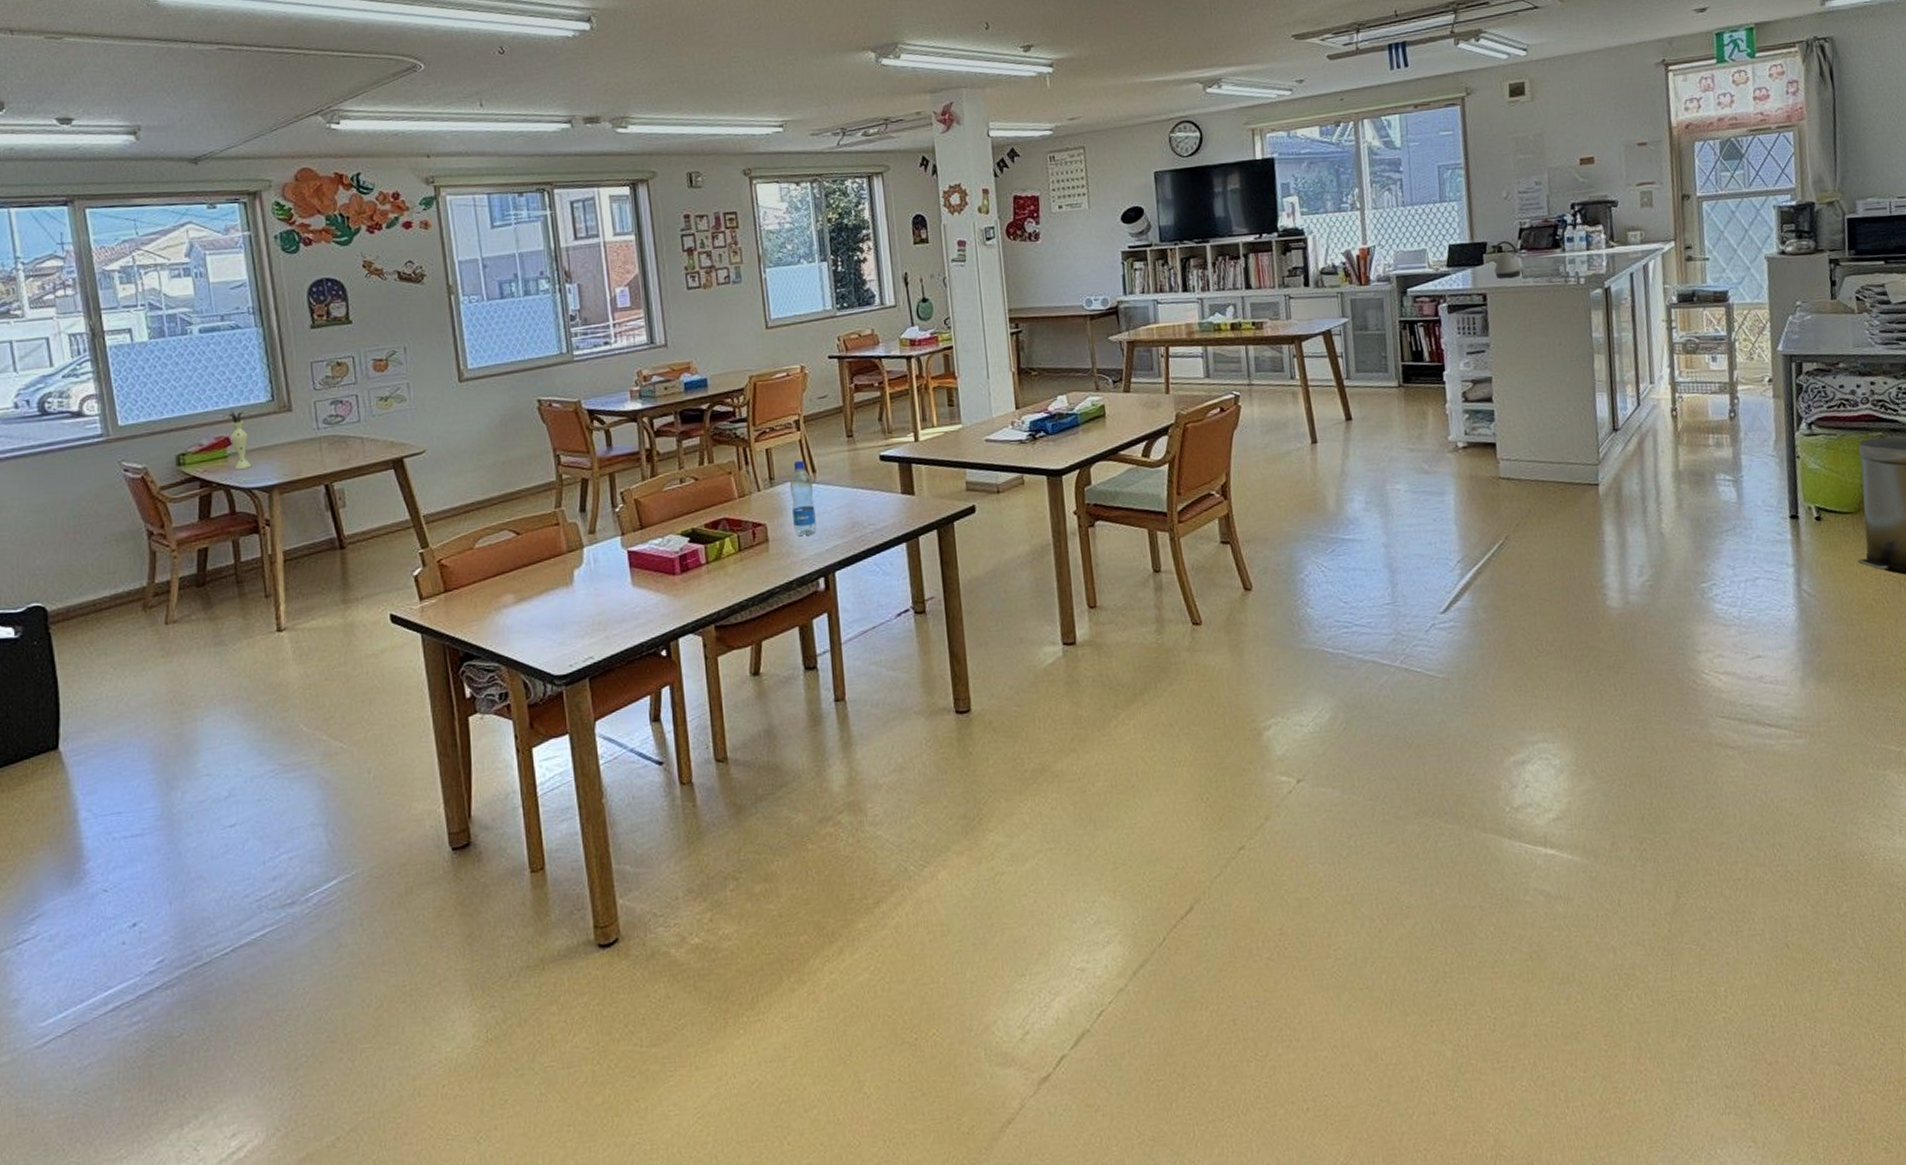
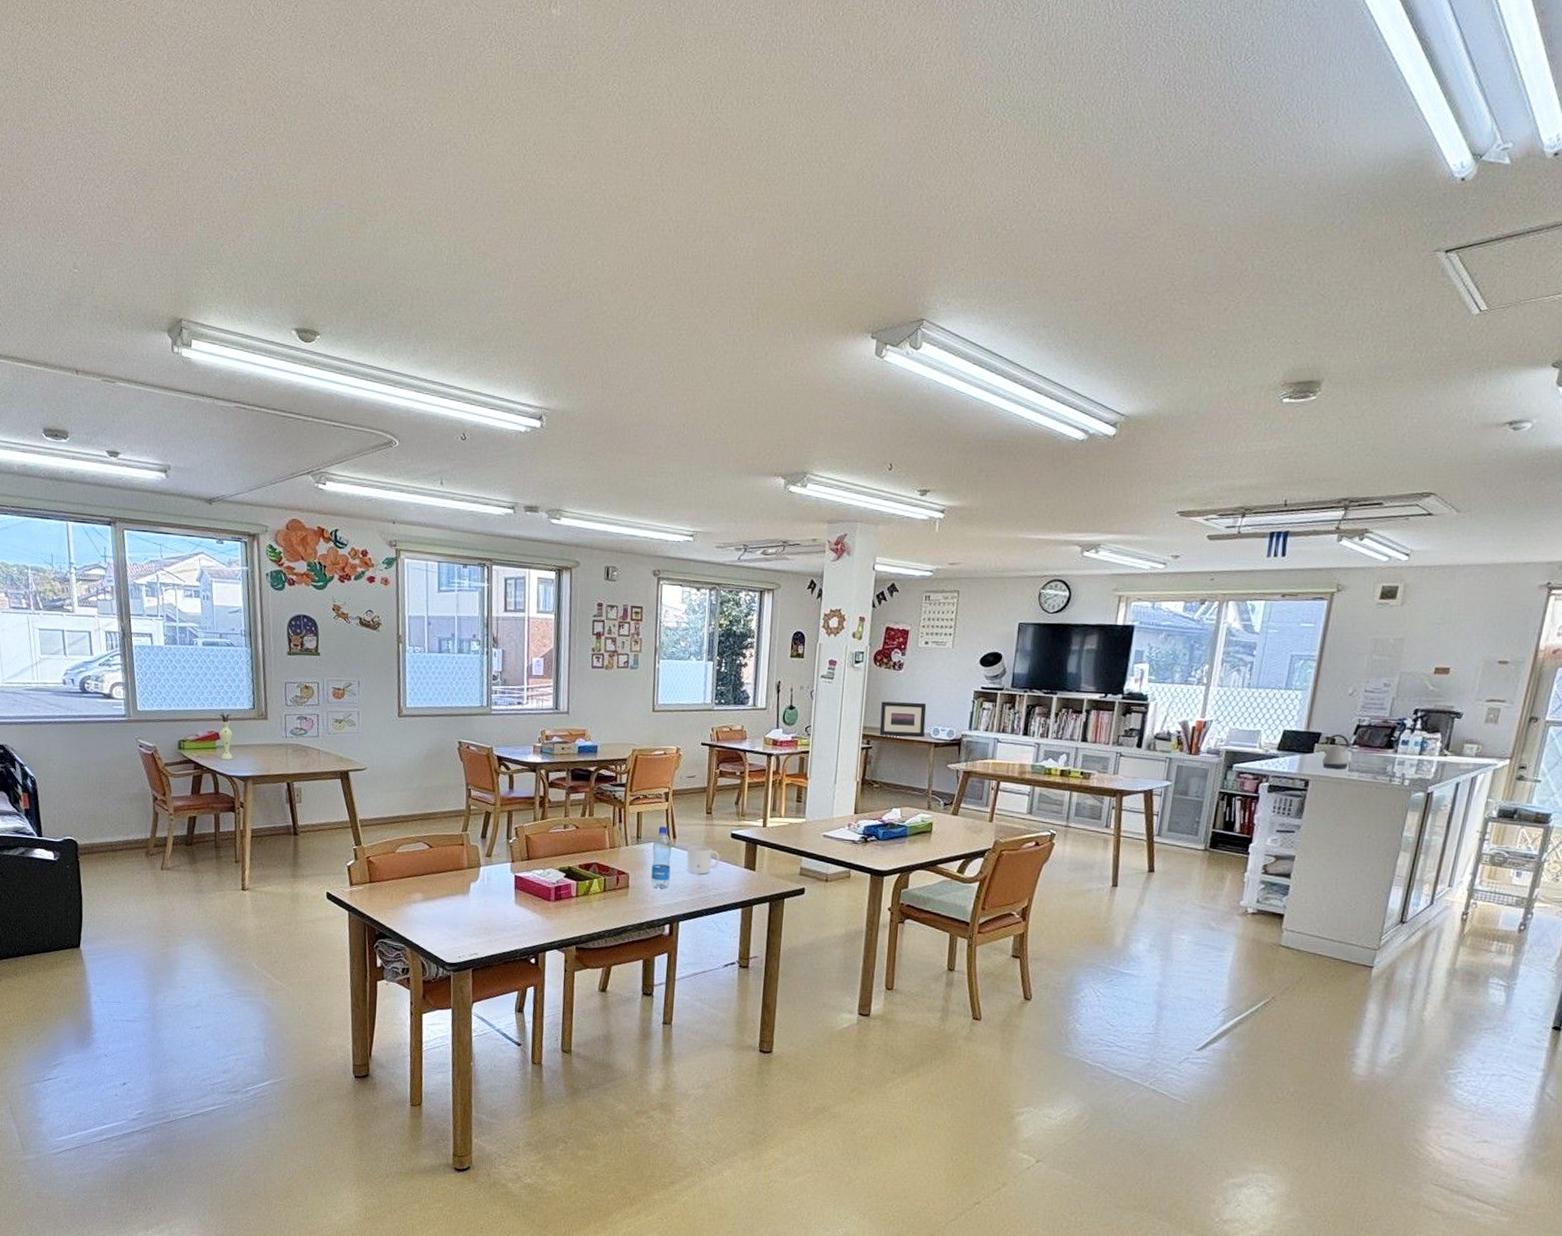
mug: none [831,475,872,512] -> present [686,845,720,875]
picture frame: none [1023,272,1077,316] -> present [879,701,927,738]

